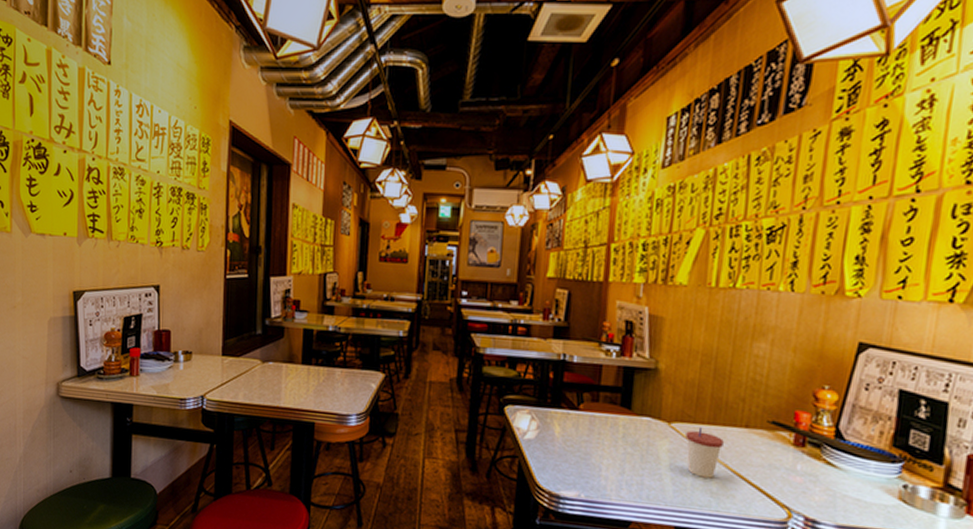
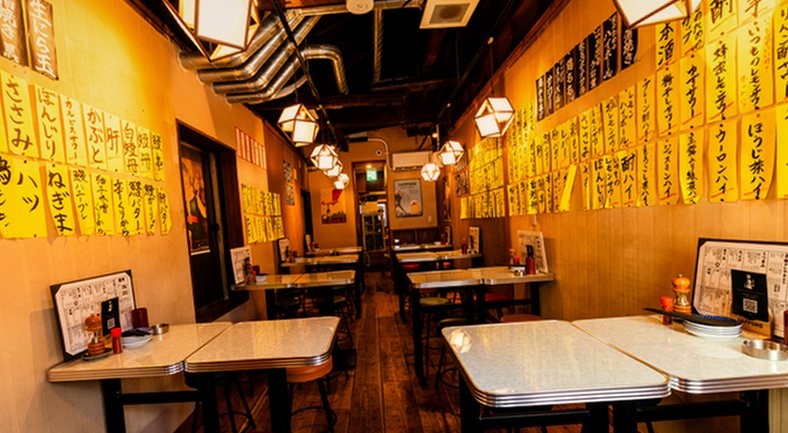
cup: present [685,427,724,478] -> none [584,321,613,361]

